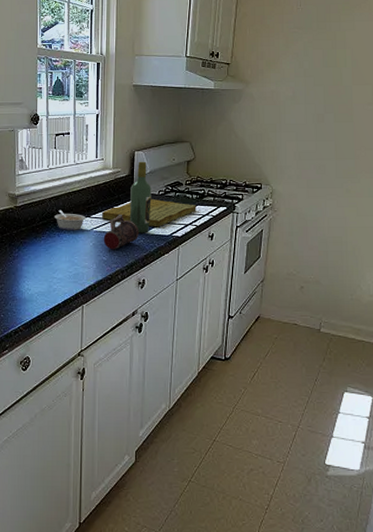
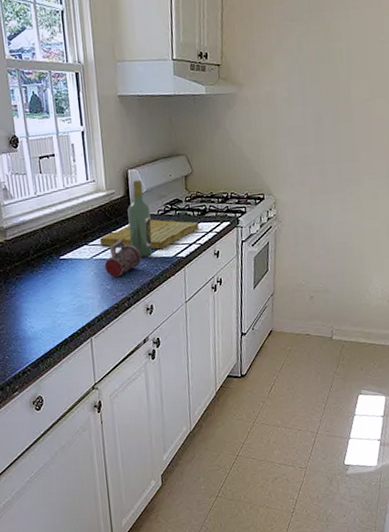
legume: present [55,210,86,230] -> none [49,240,84,261]

